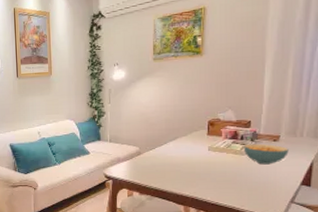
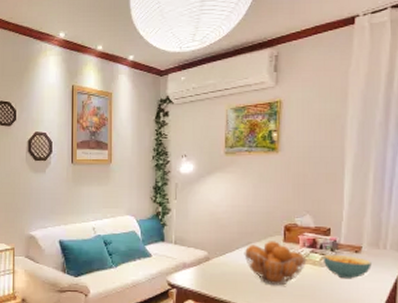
fruit basket: none [171,135,229,173] -> present [244,241,307,286]

